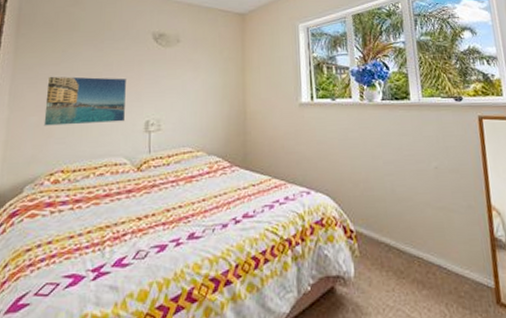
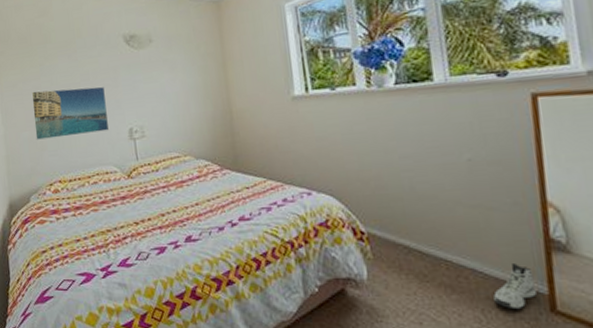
sneaker: none [454,260,486,303] -> present [493,264,536,310]

